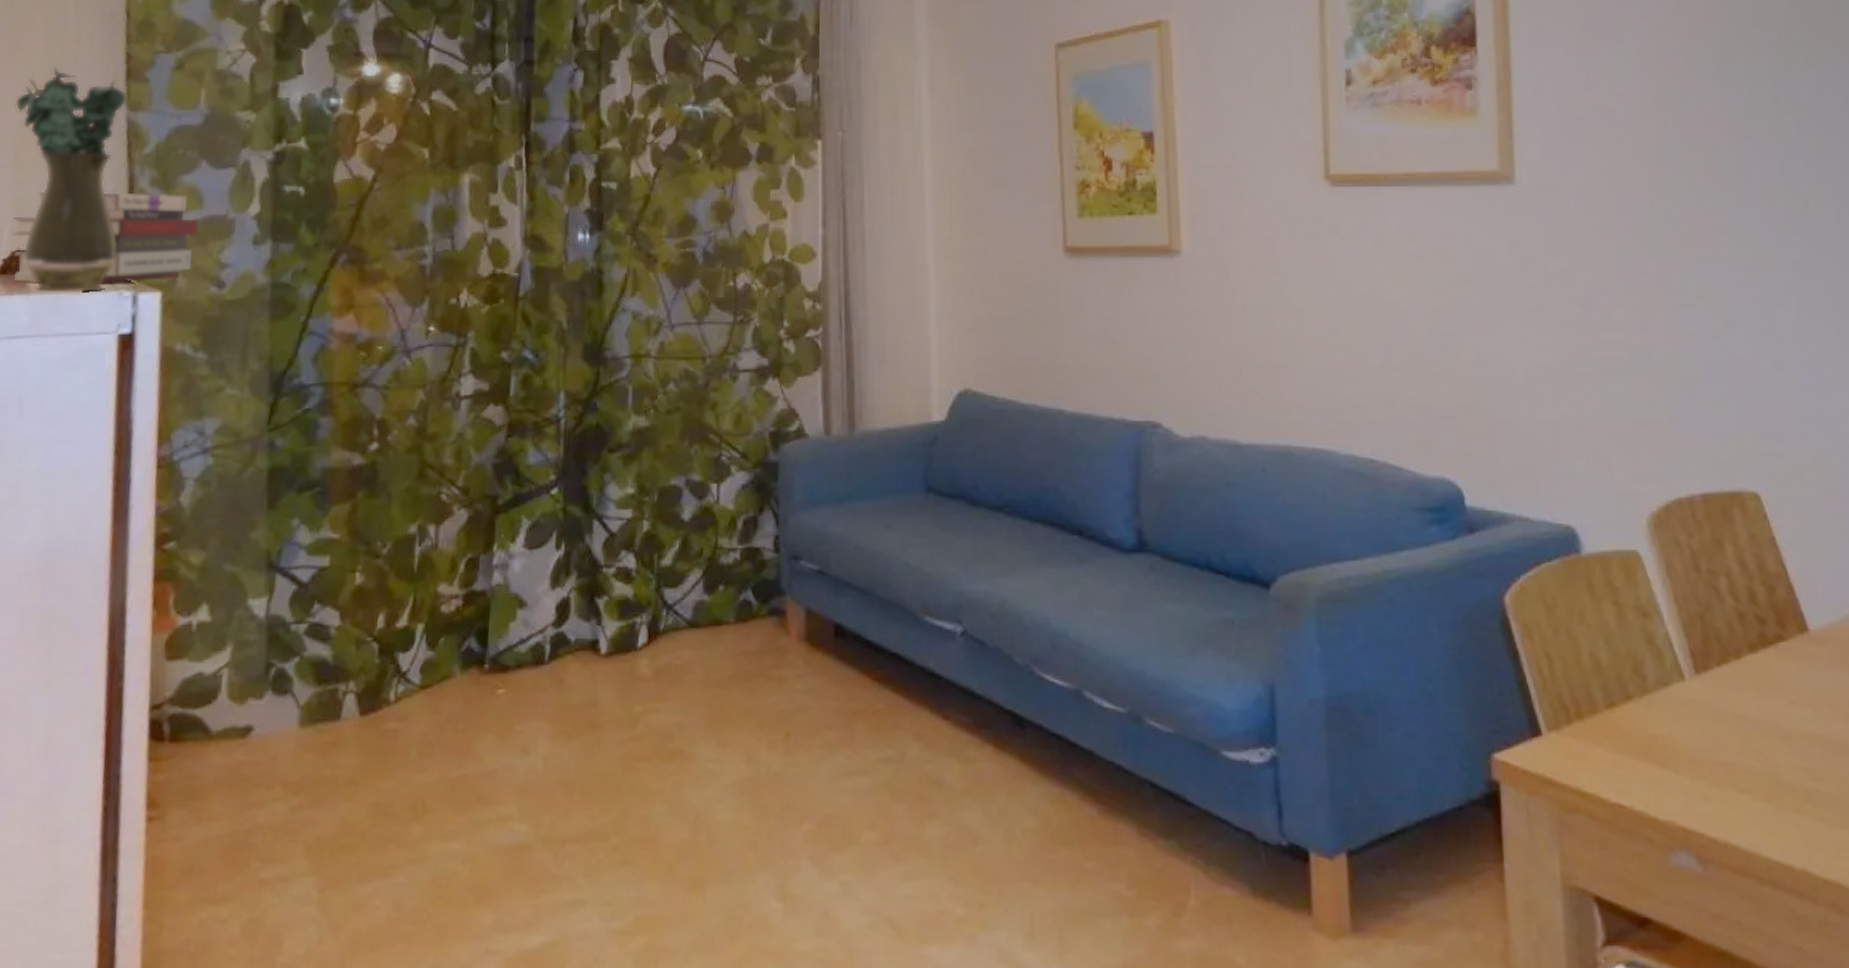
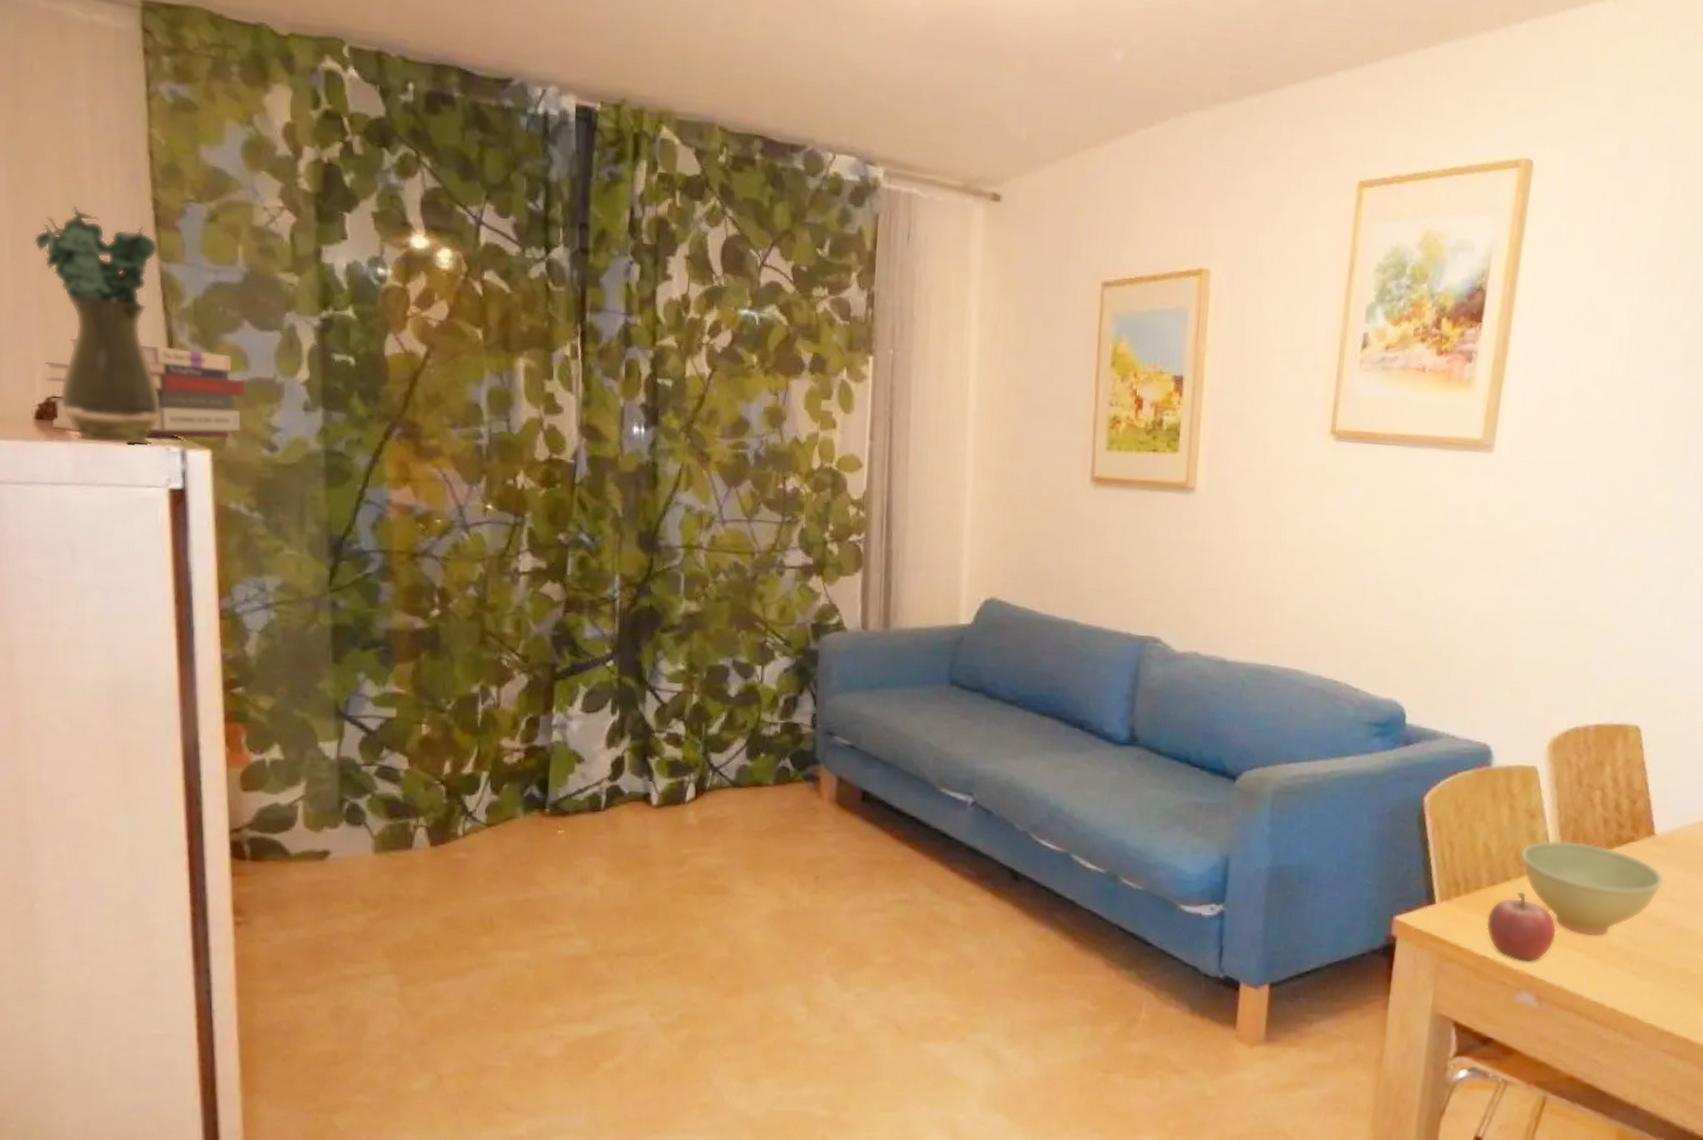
fruit: none [1611,714,1708,810] -> present [1486,891,1557,962]
bowl: none [1638,644,1835,770] -> present [1520,840,1664,936]

